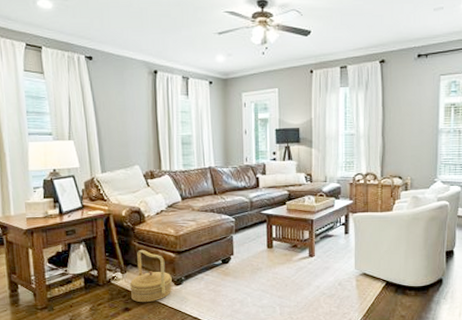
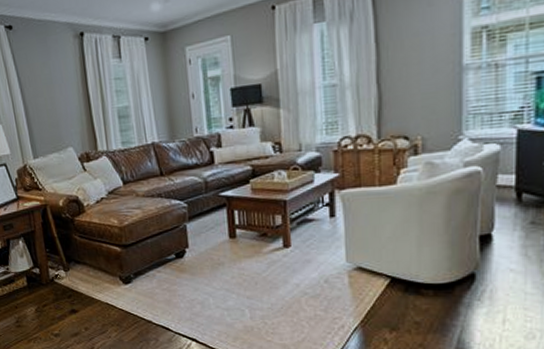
basket: present [129,249,172,303] -> none [74,243,121,304]

